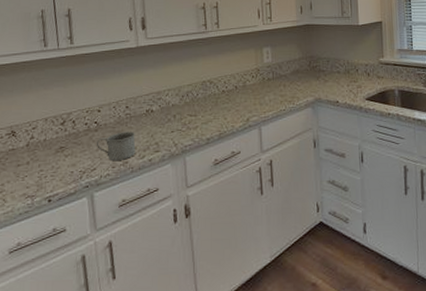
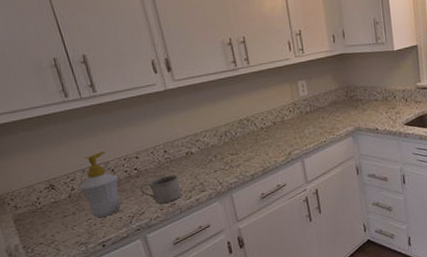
soap bottle: none [38,102,78,170] -> present [78,151,121,218]

